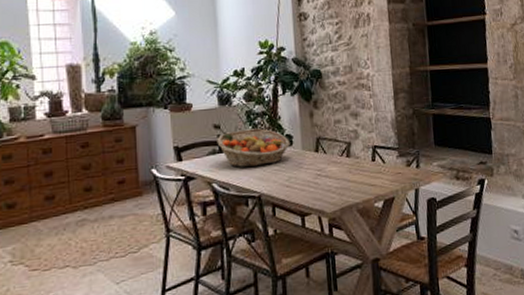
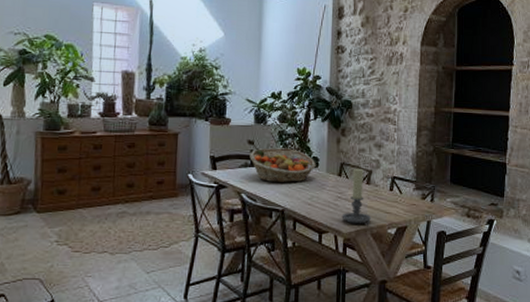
candle holder: none [323,141,355,202] -> present [341,168,371,226]

